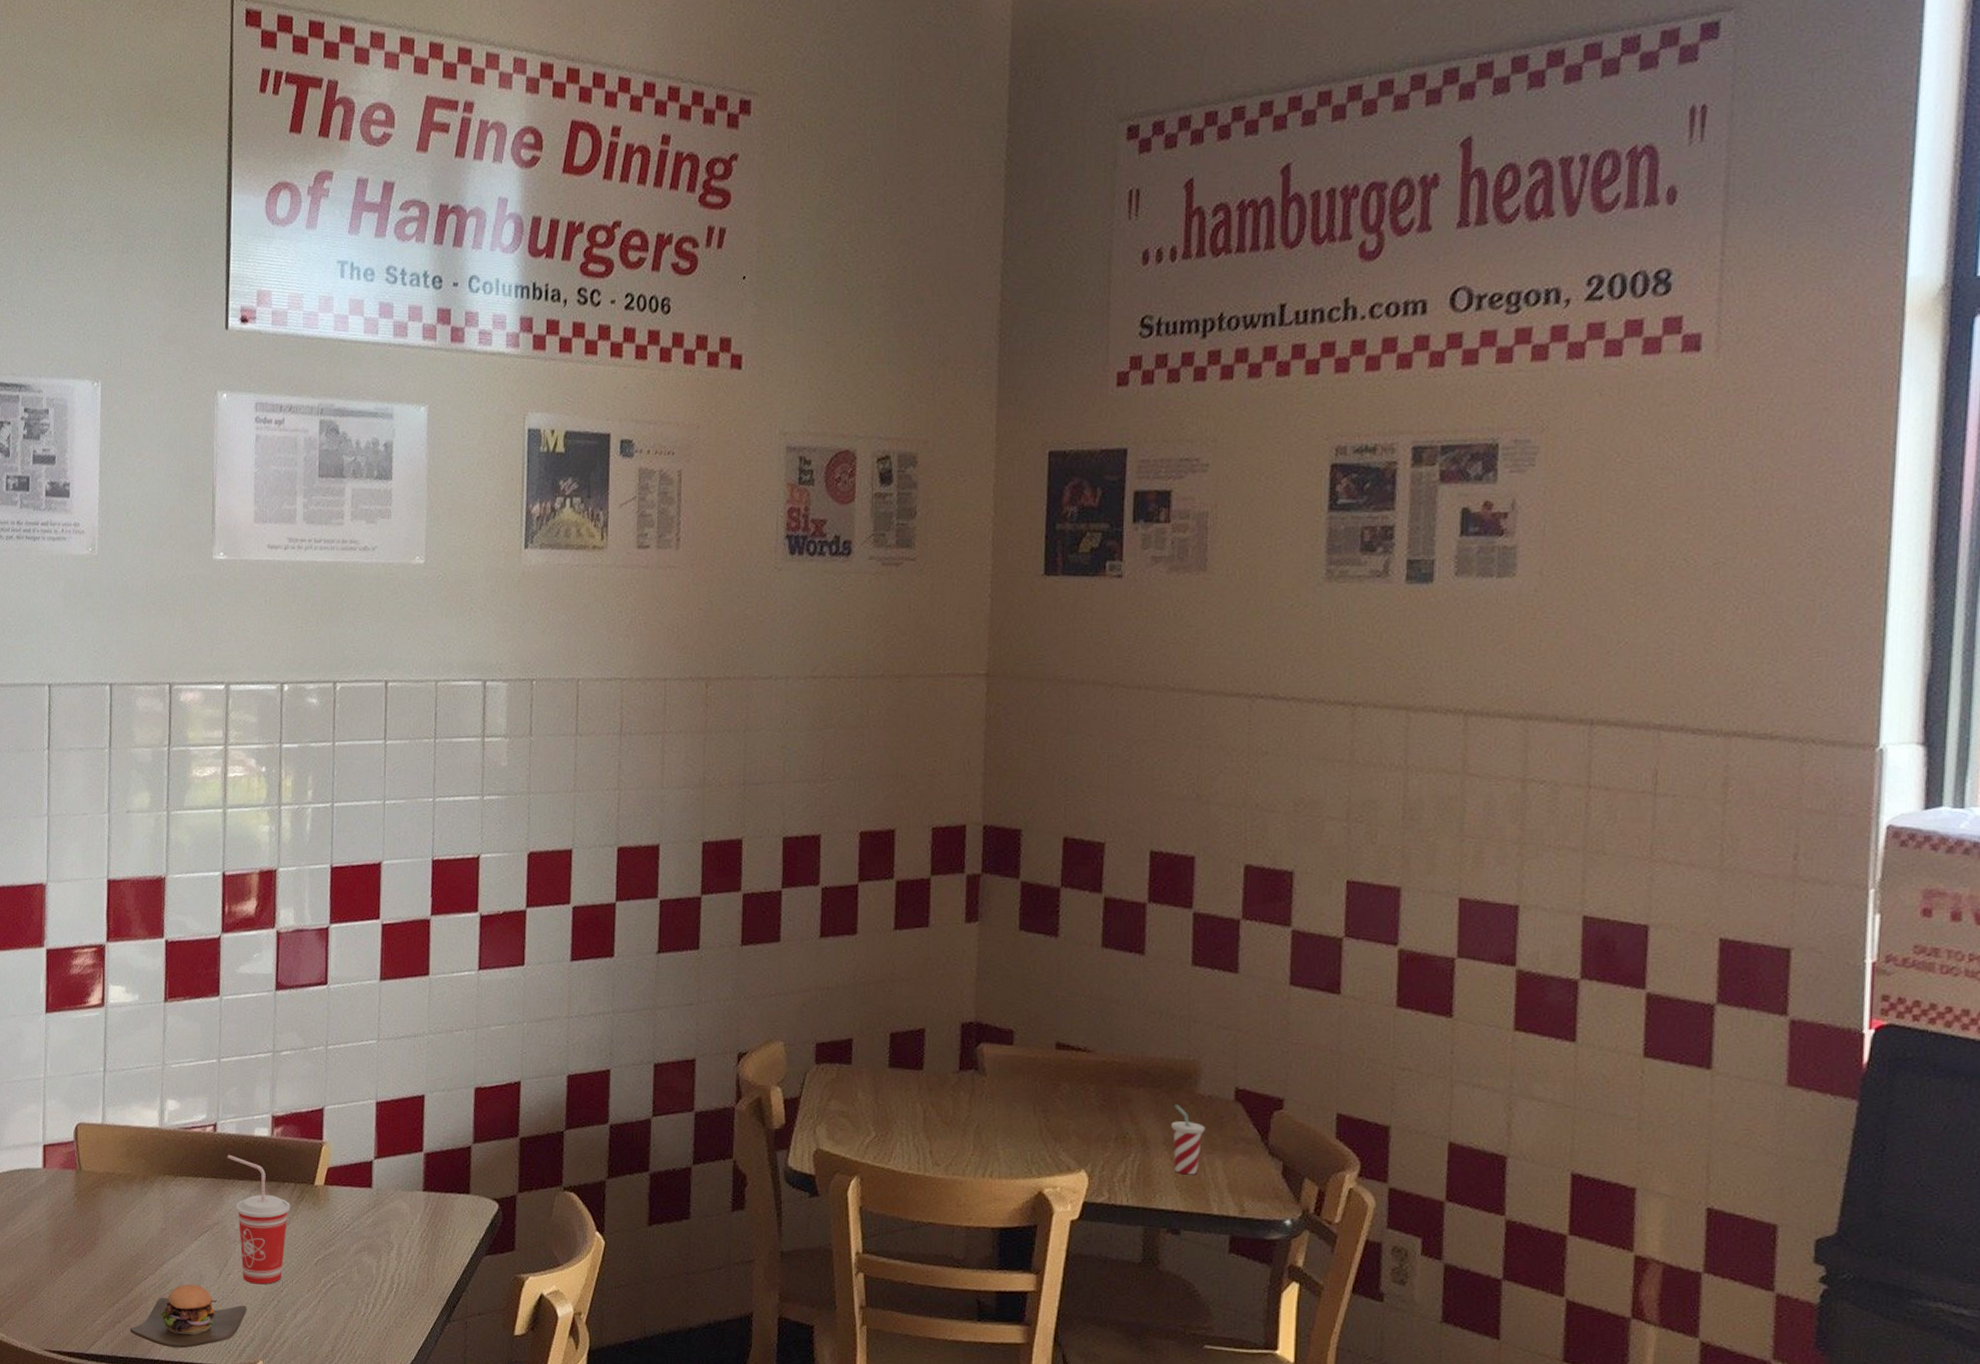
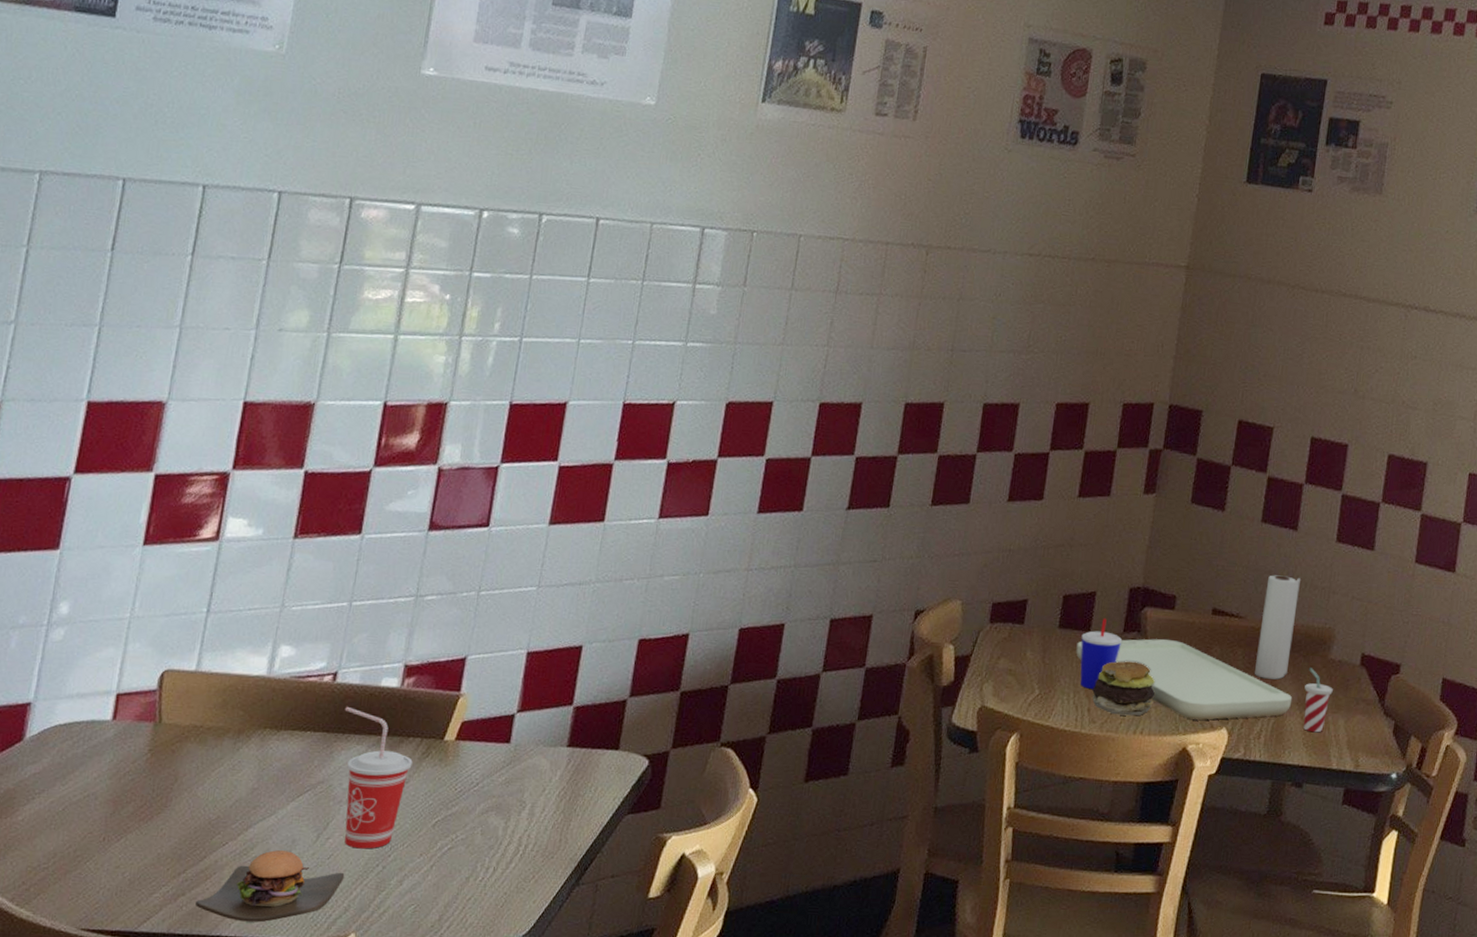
tray: none [910,1076,1158,1162] -> present [1076,639,1293,720]
beverage cup: none [914,1056,958,1130] -> present [1080,618,1122,689]
burger: none [932,1100,1002,1158] -> present [1092,661,1156,716]
paper towel roll: none [1112,1004,1154,1118] -> present [1255,575,1301,680]

